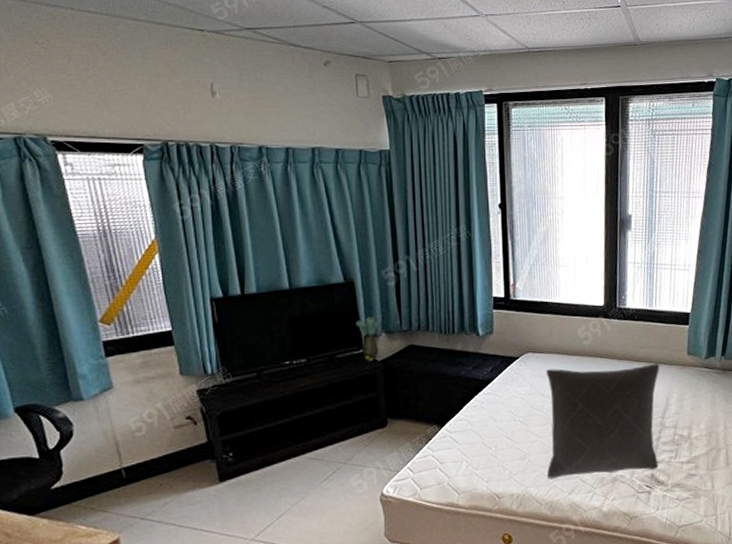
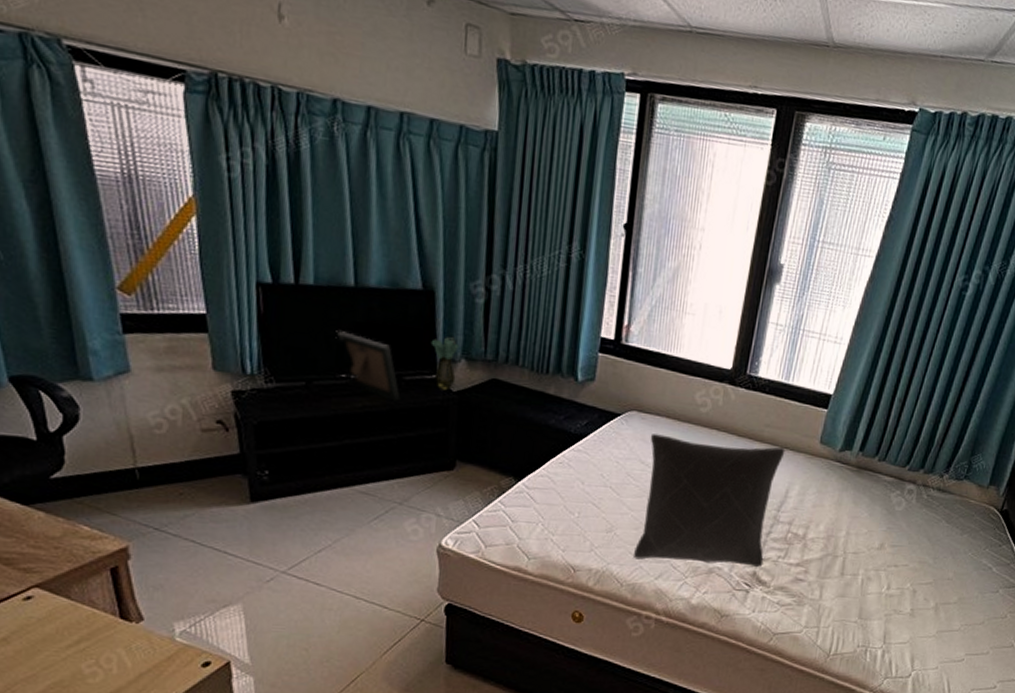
picture frame: none [278,326,336,378] -> present [335,330,401,403]

